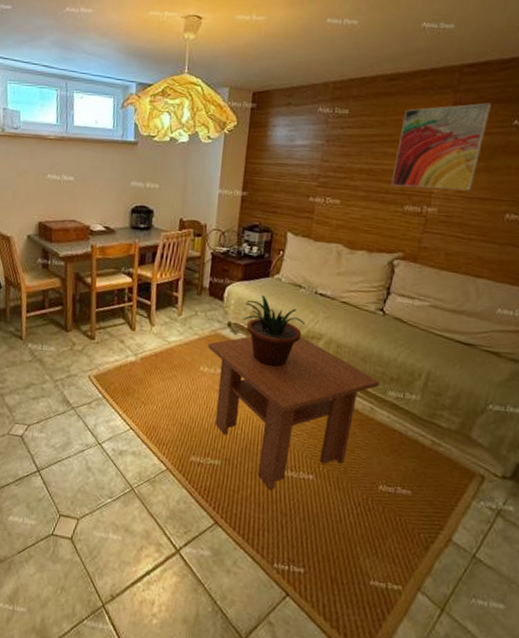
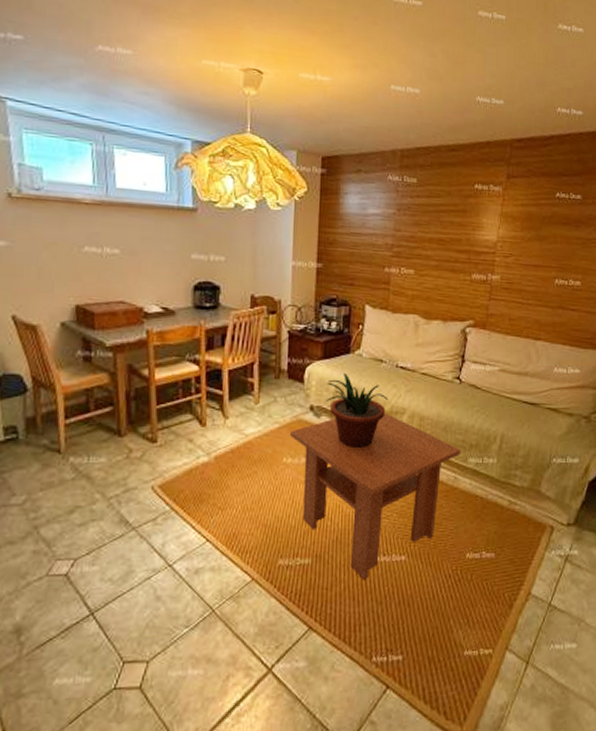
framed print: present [391,102,492,191] -> none [459,176,539,259]

